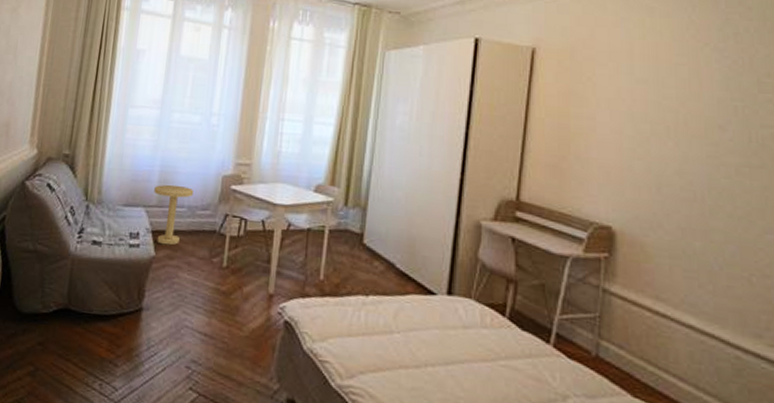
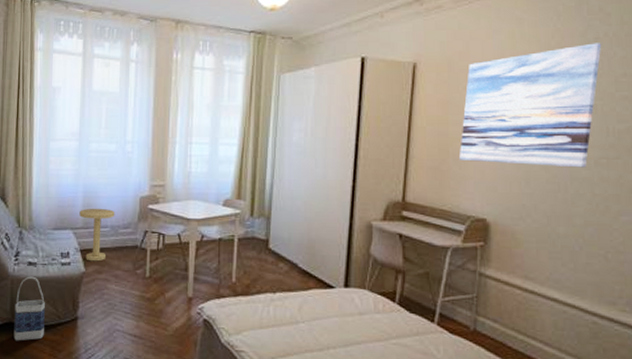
bag: none [68,256,107,331] -> present [13,276,45,341]
wall art: none [582,38,742,176] -> present [460,43,602,168]

